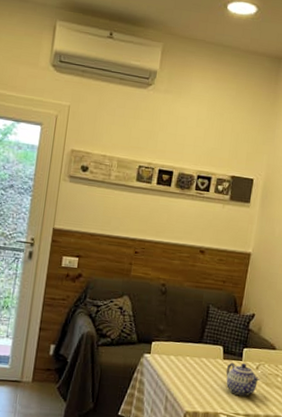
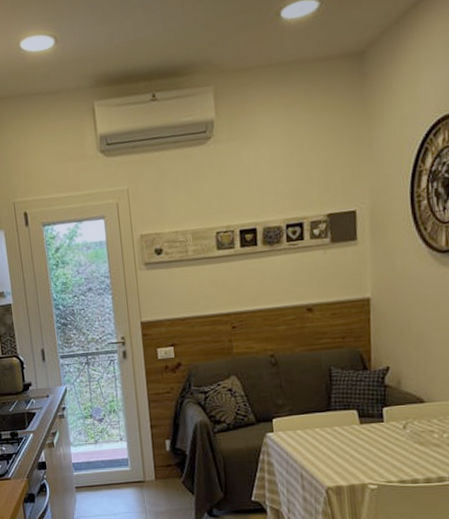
teapot: present [226,362,260,397] -> none [366,424,411,462]

